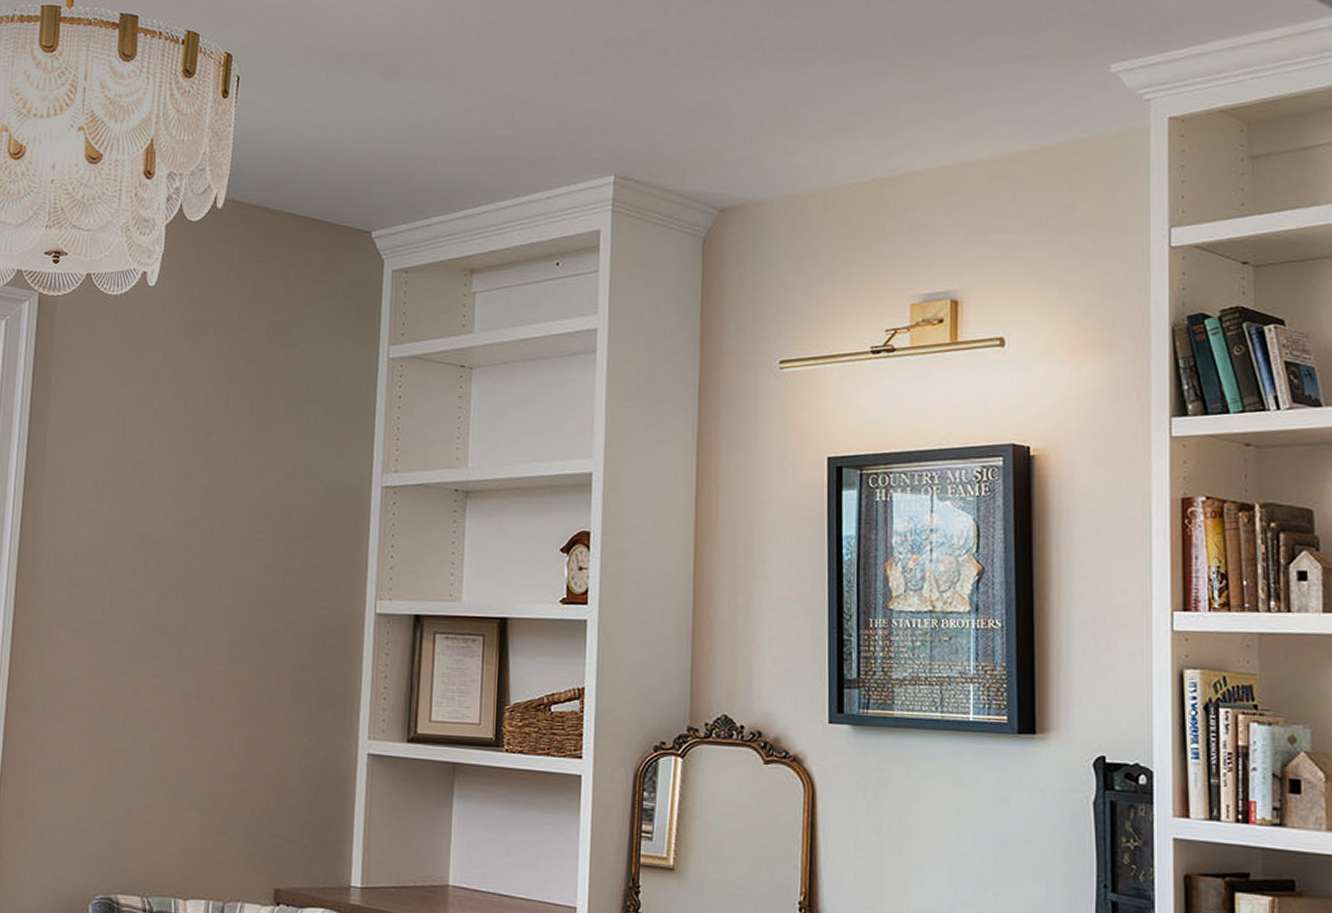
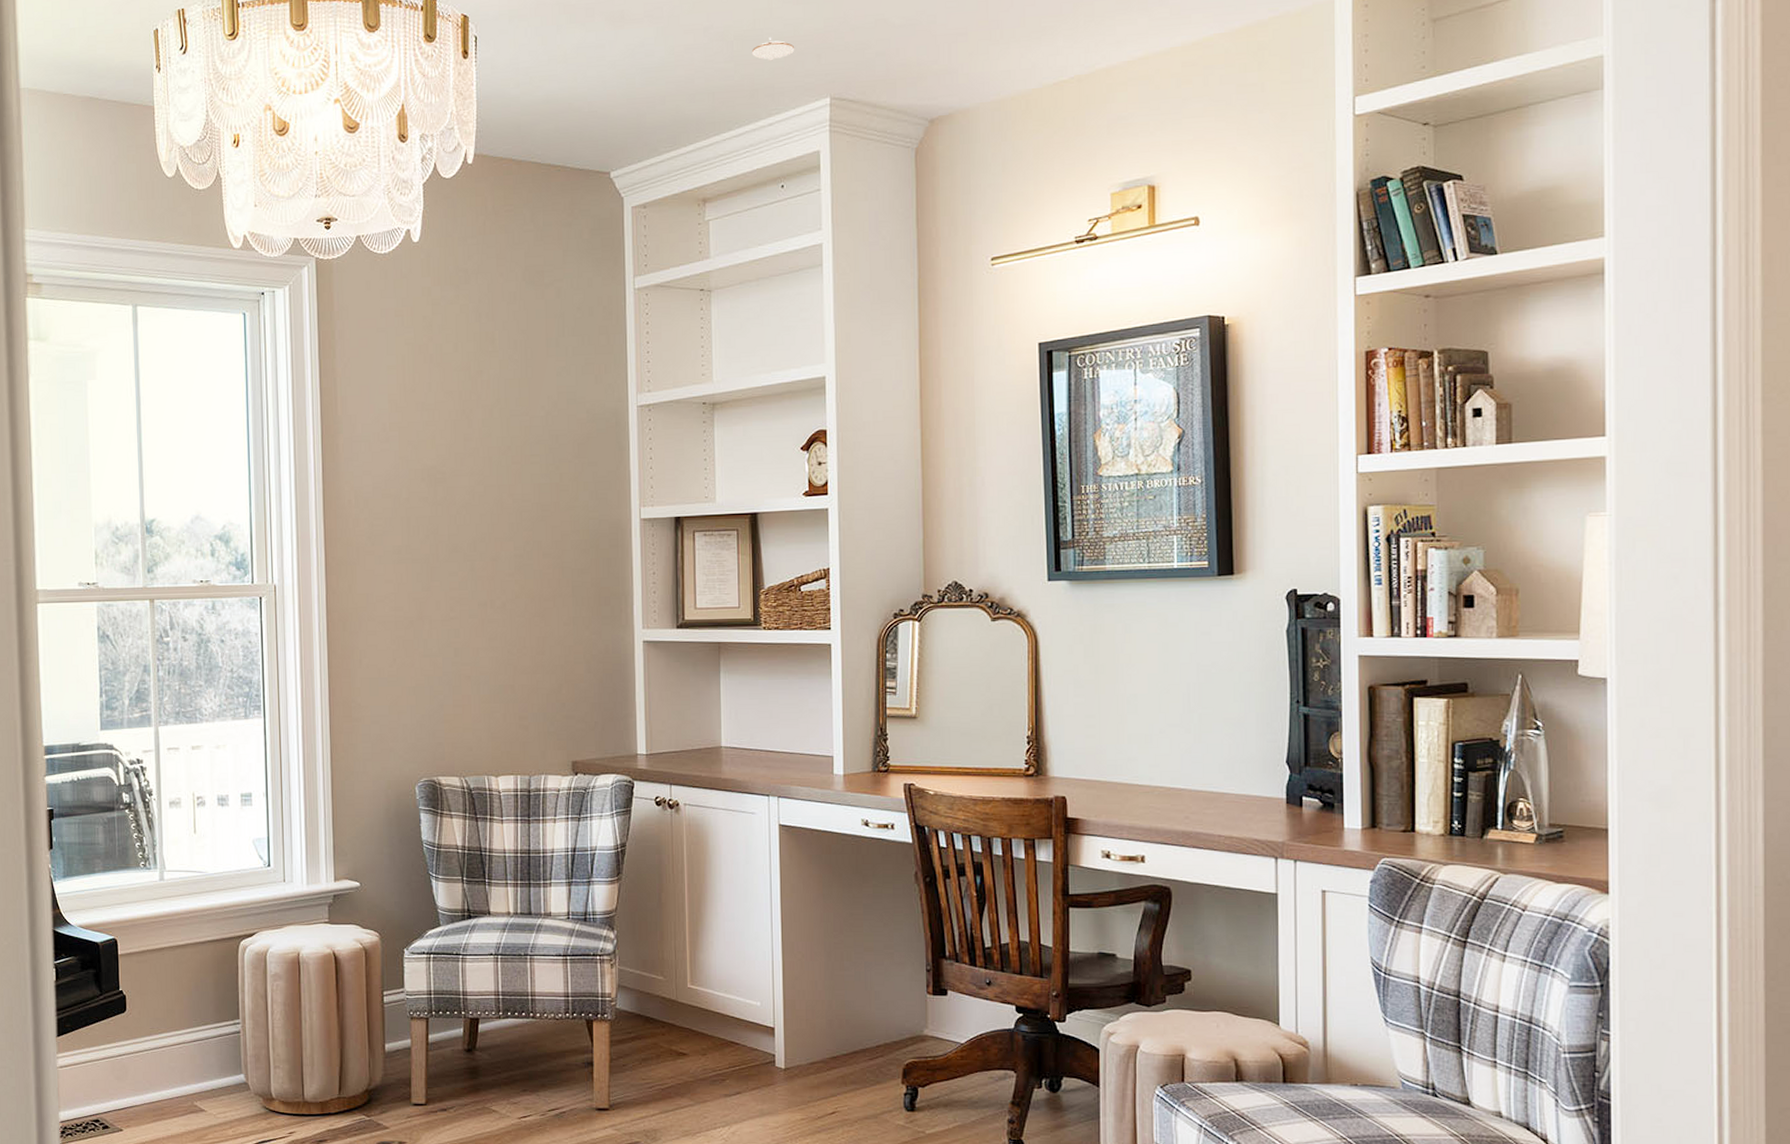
recessed light: none [533,108,580,132] -> present [751,37,795,61]

